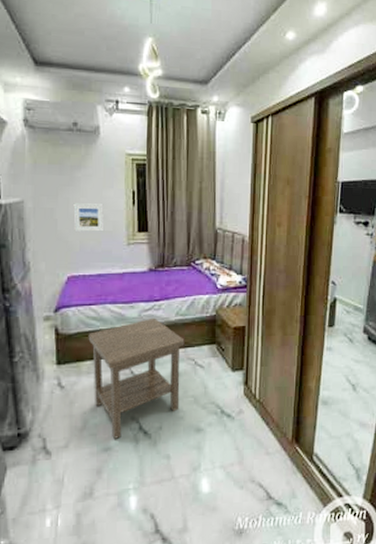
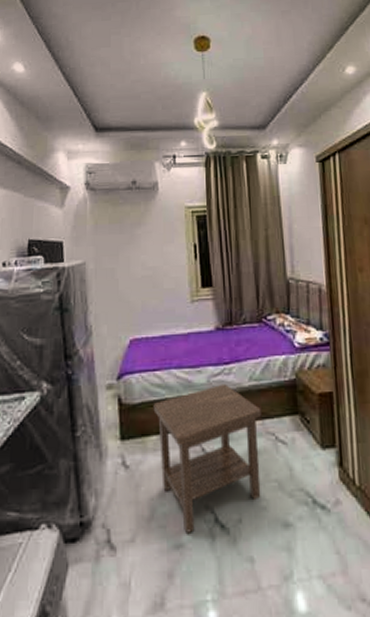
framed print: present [73,203,105,232] -> none [134,260,167,291]

